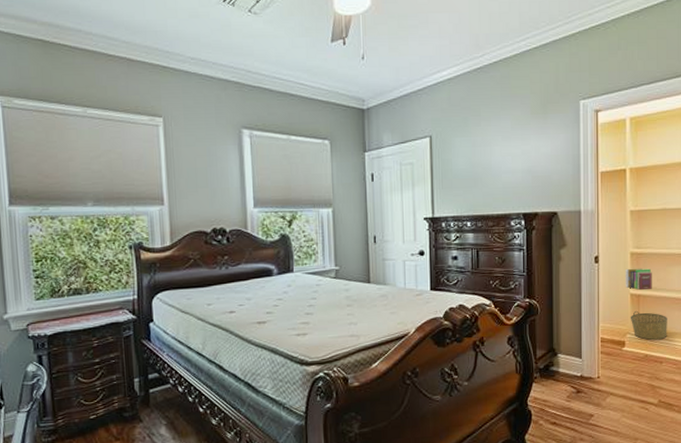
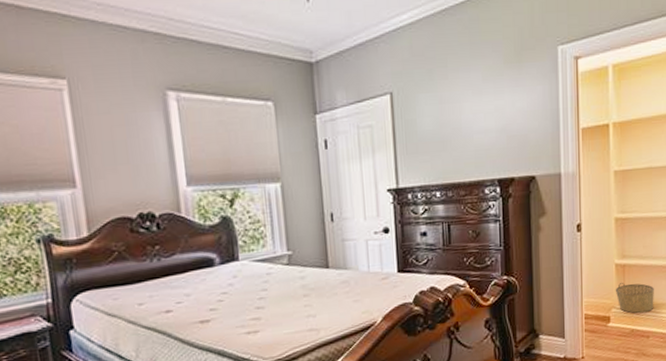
books: present [625,268,652,291] -> none [609,234,638,260]

